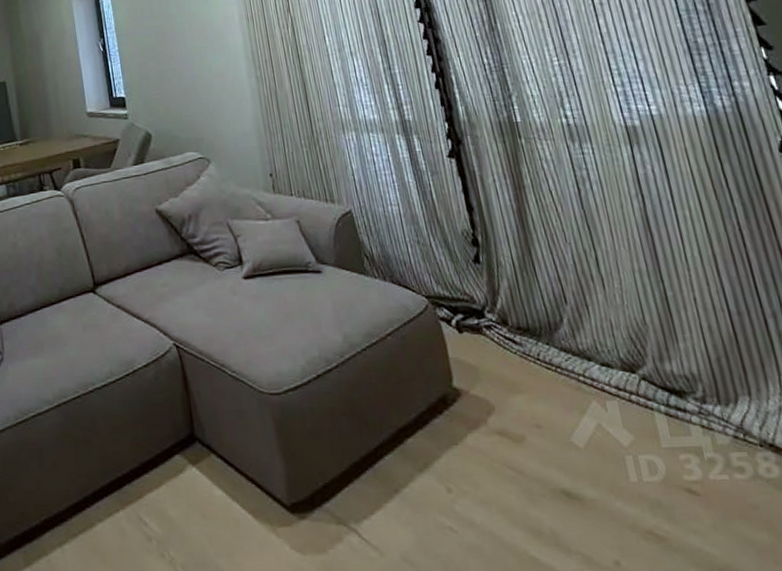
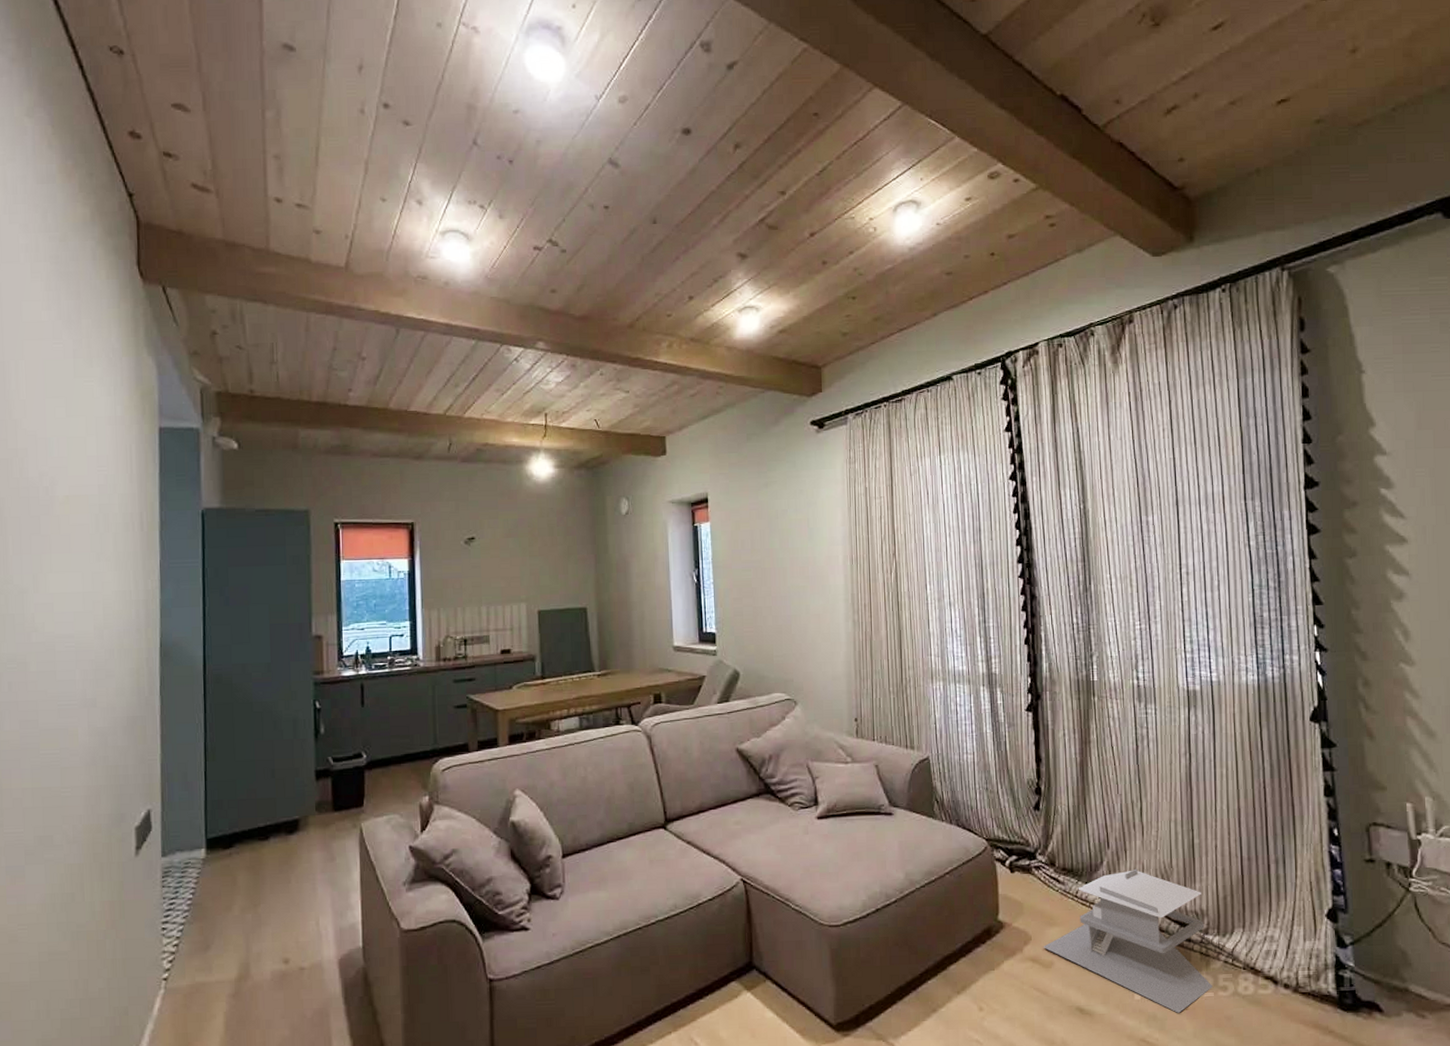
architectural model: none [509,326,725,500] -> present [1043,868,1213,1013]

